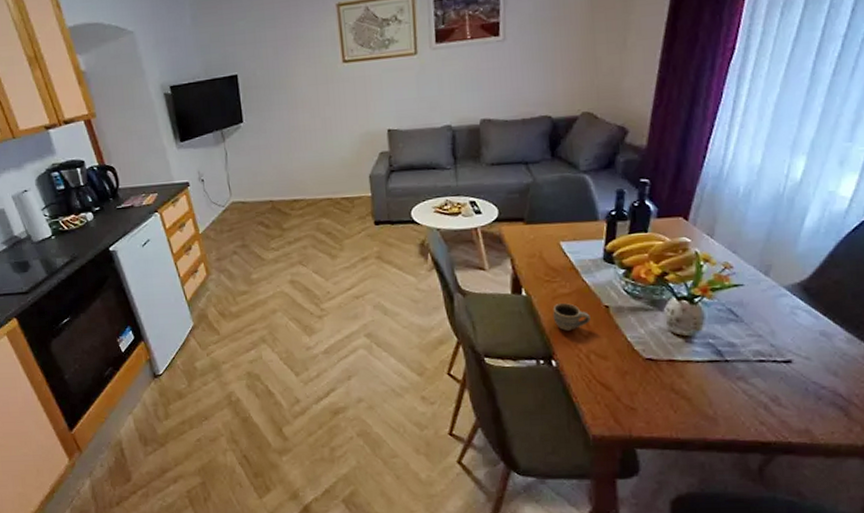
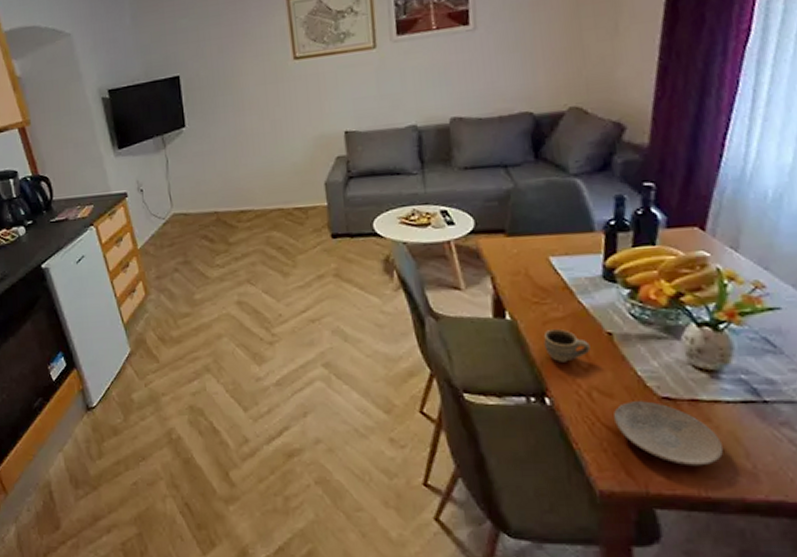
plate: none [607,362,692,414] -> present [614,401,724,466]

